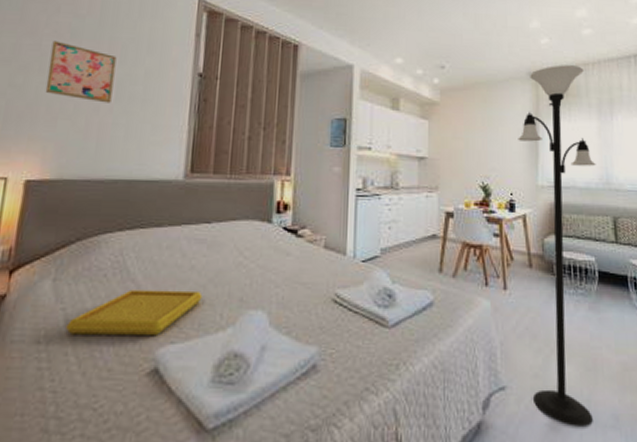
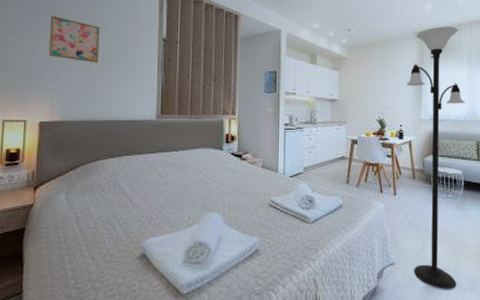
serving tray: present [66,289,203,335] -> none [78,199,175,231]

